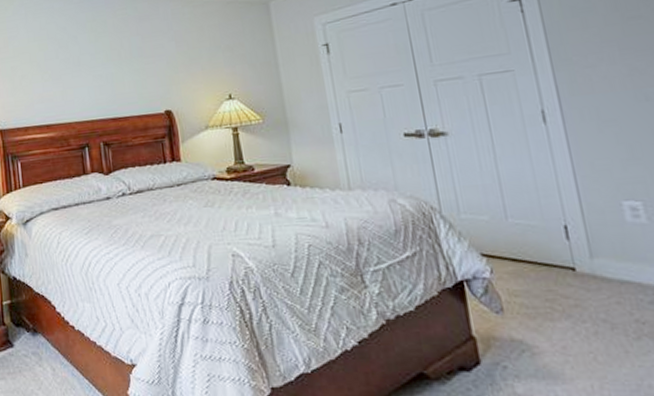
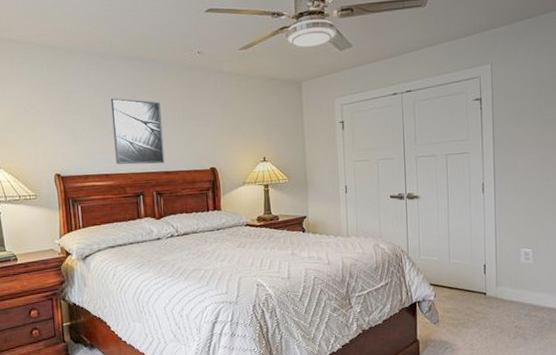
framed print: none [50,40,112,113] -> present [110,98,165,165]

